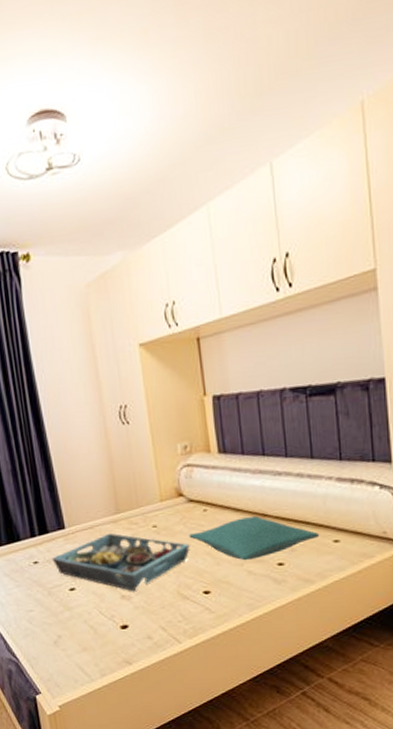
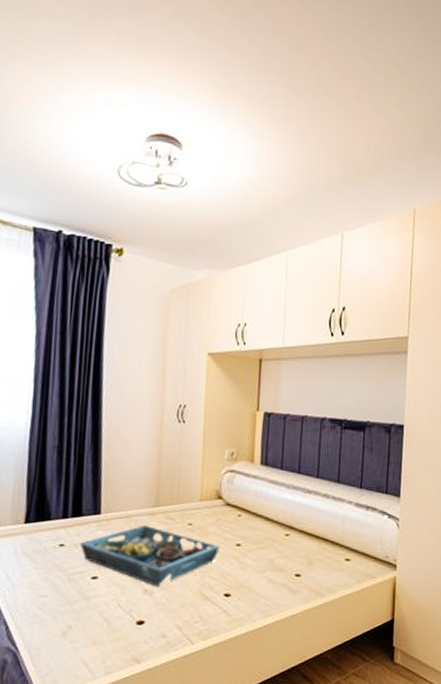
pillow: present [189,515,320,561] -> none [220,527,335,568]

